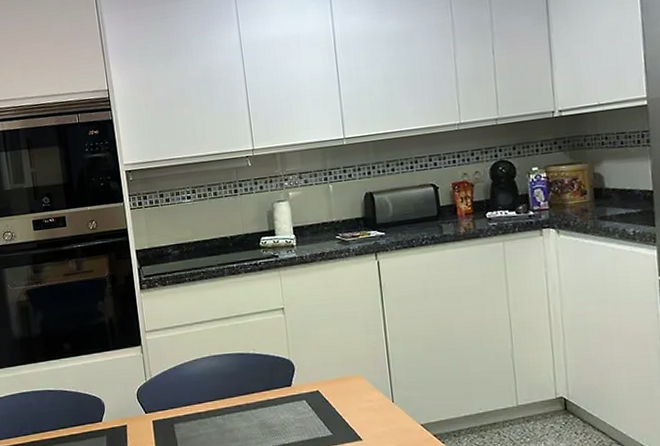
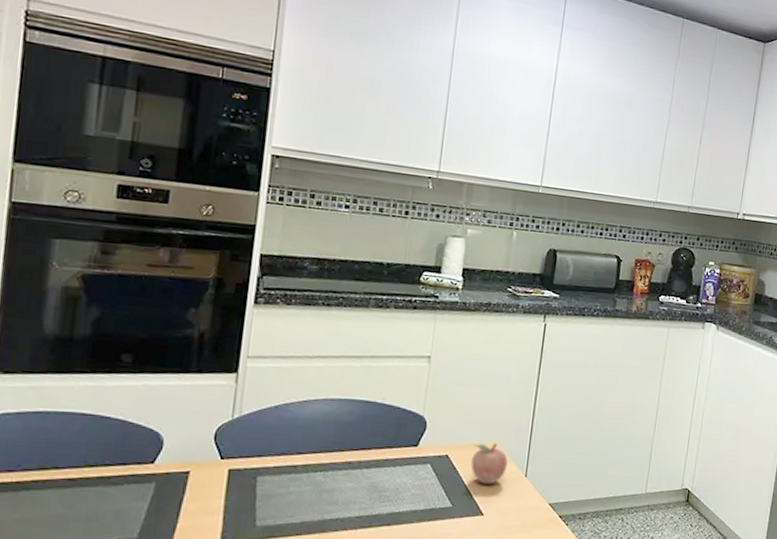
fruit: none [338,374,374,412] -> present [471,442,508,484]

